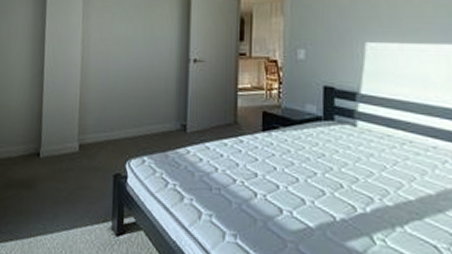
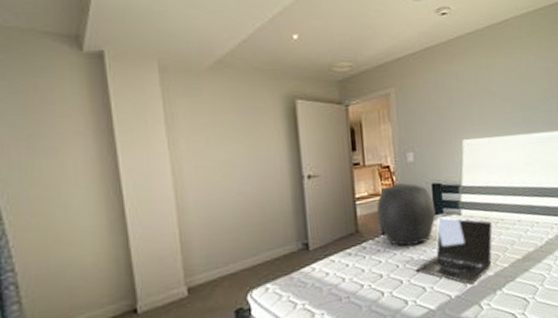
decorative stone: none [258,80,325,151] -> present [376,183,436,247]
laptop: none [296,123,398,211] -> present [416,216,493,285]

